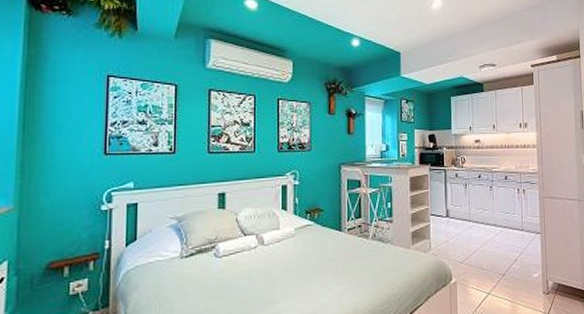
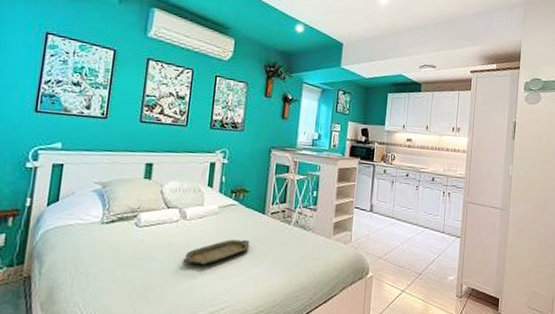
serving tray: none [266,258,330,290] -> present [183,239,250,266]

